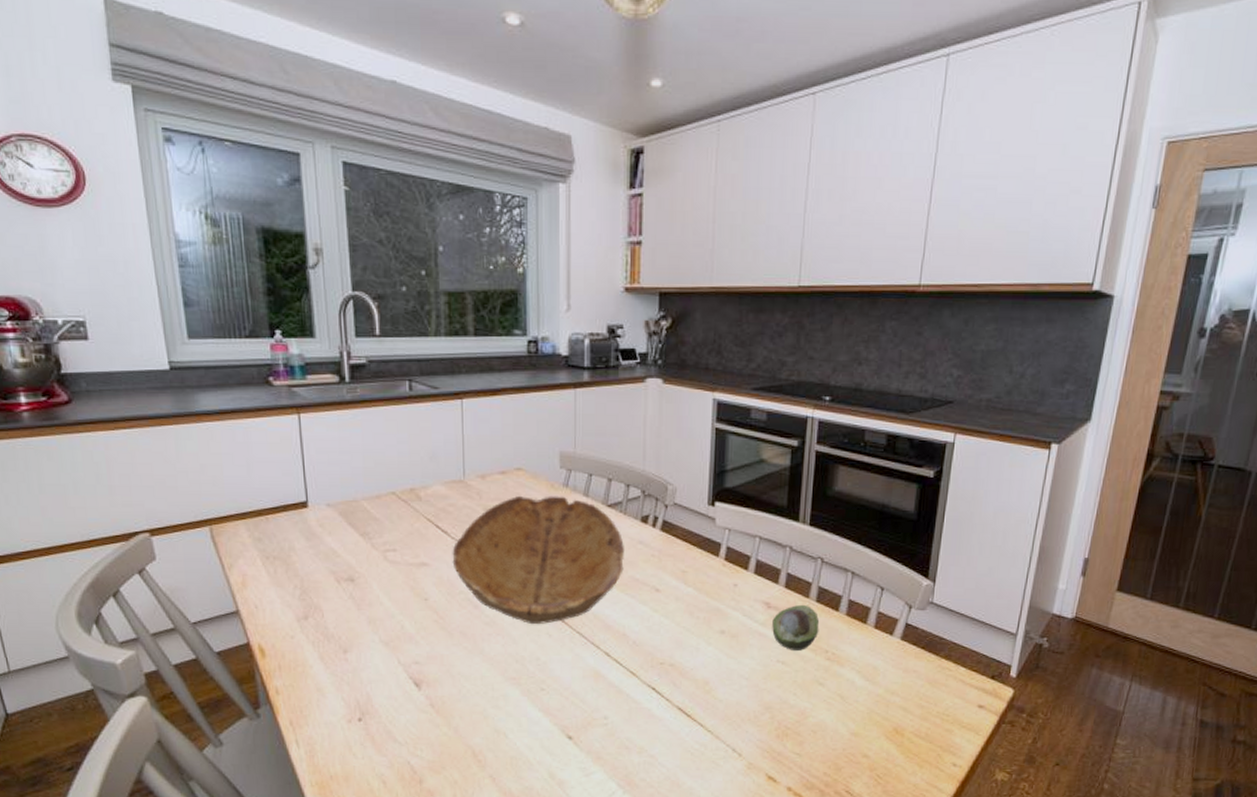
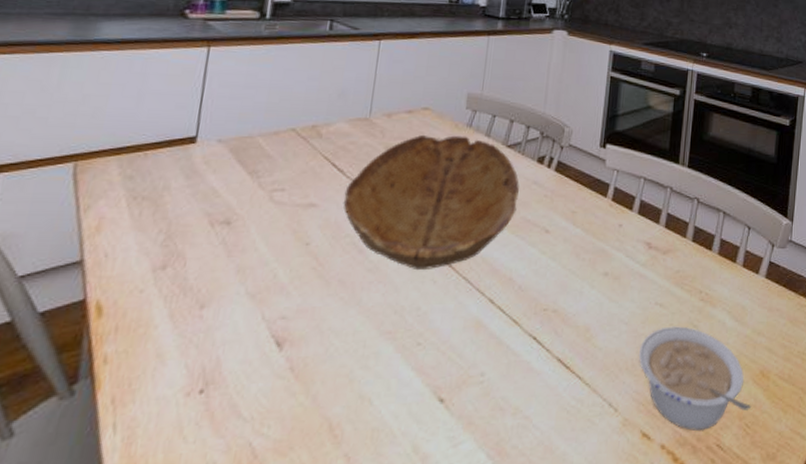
legume: none [760,683,884,777] -> present [638,326,752,431]
fruit: present [772,604,820,650] -> none [652,244,695,292]

